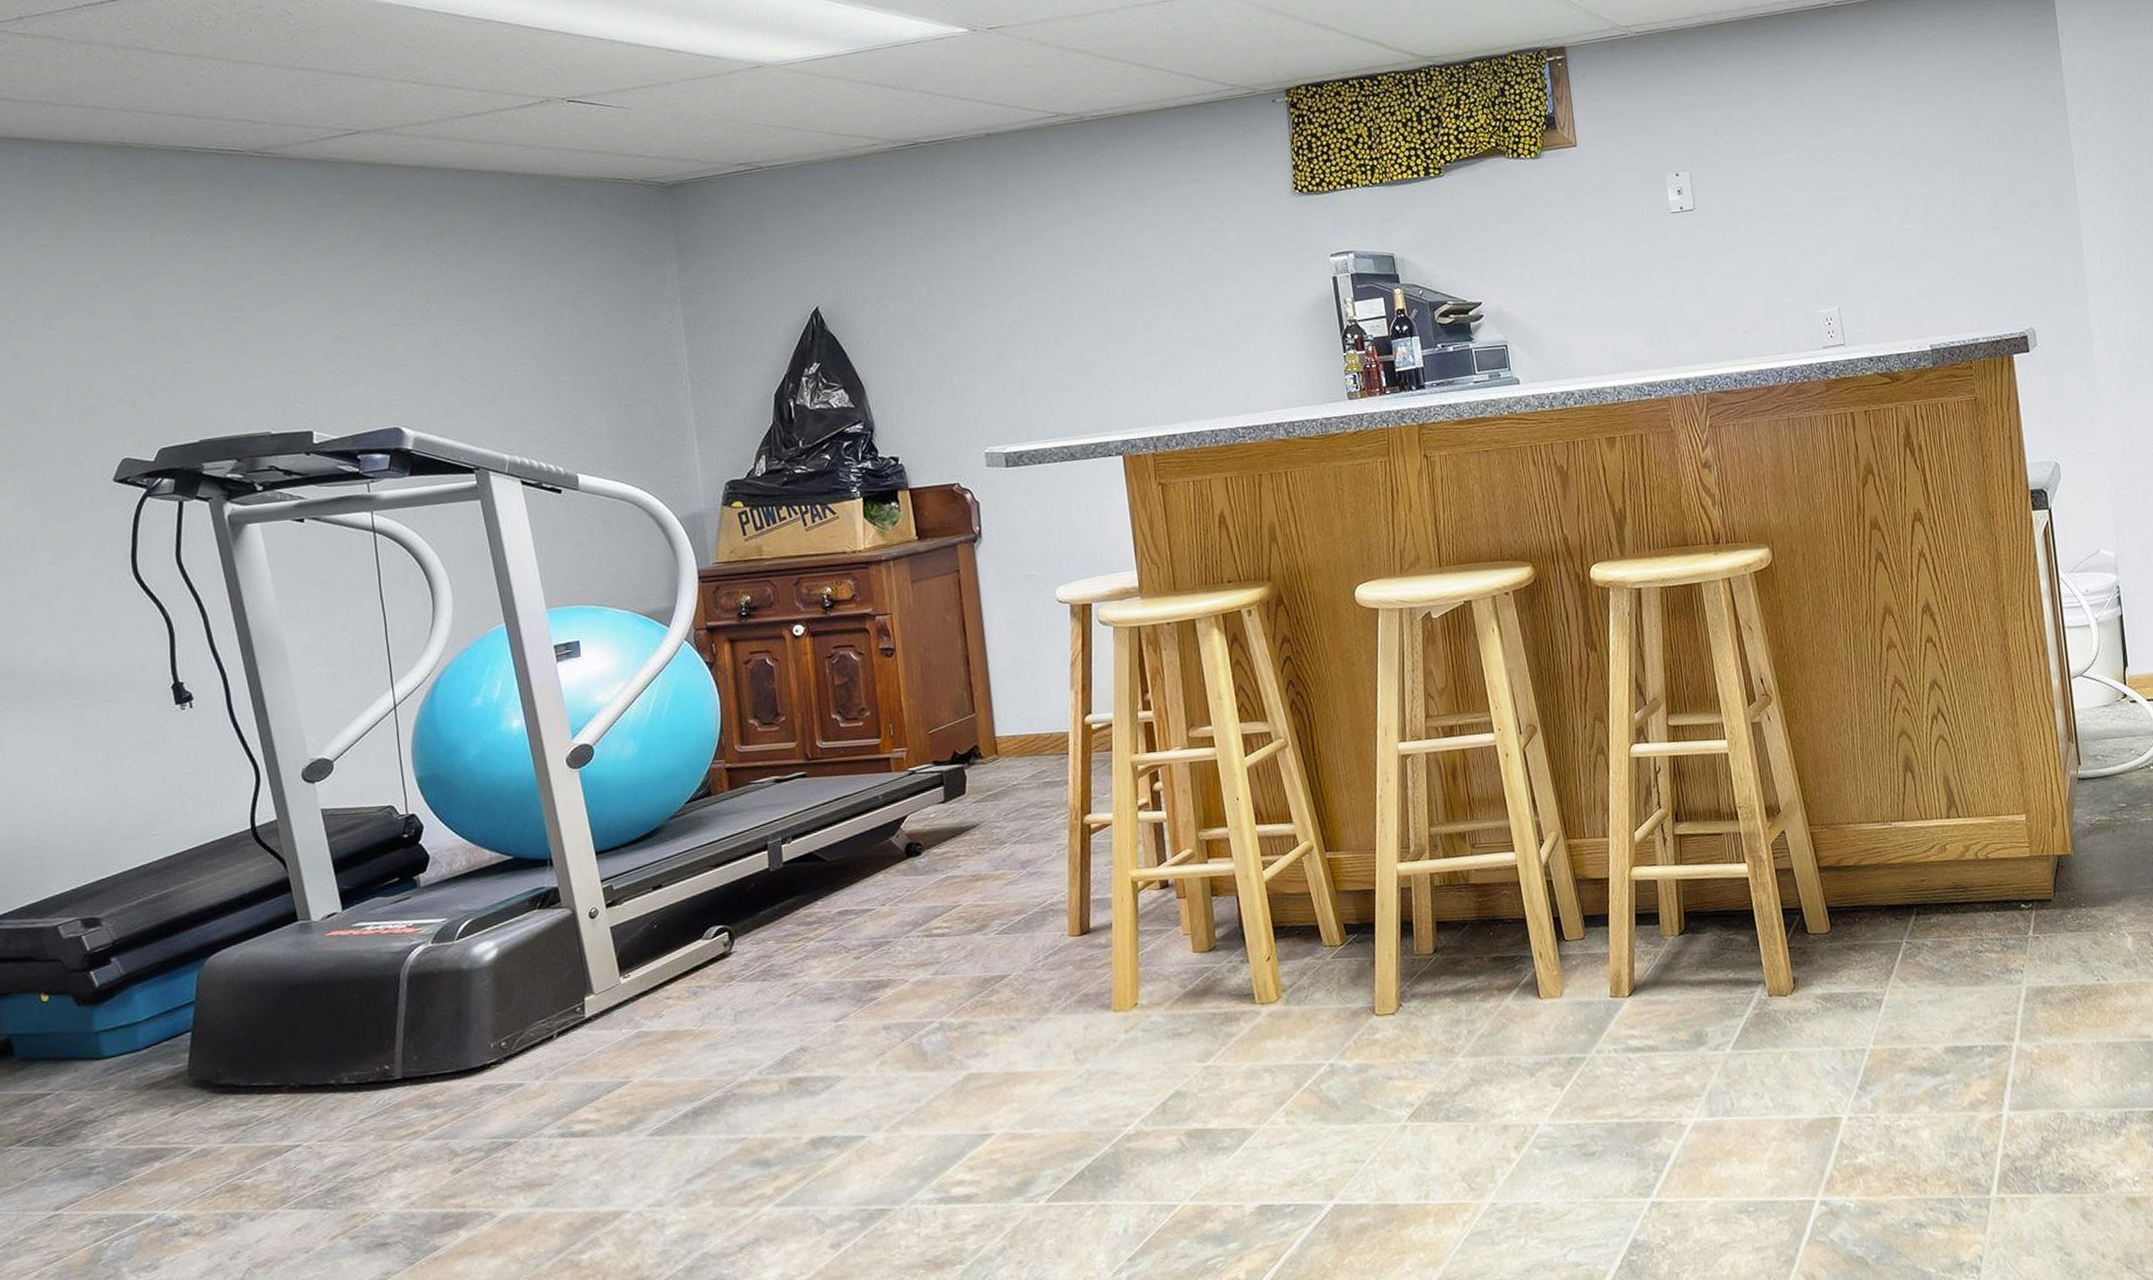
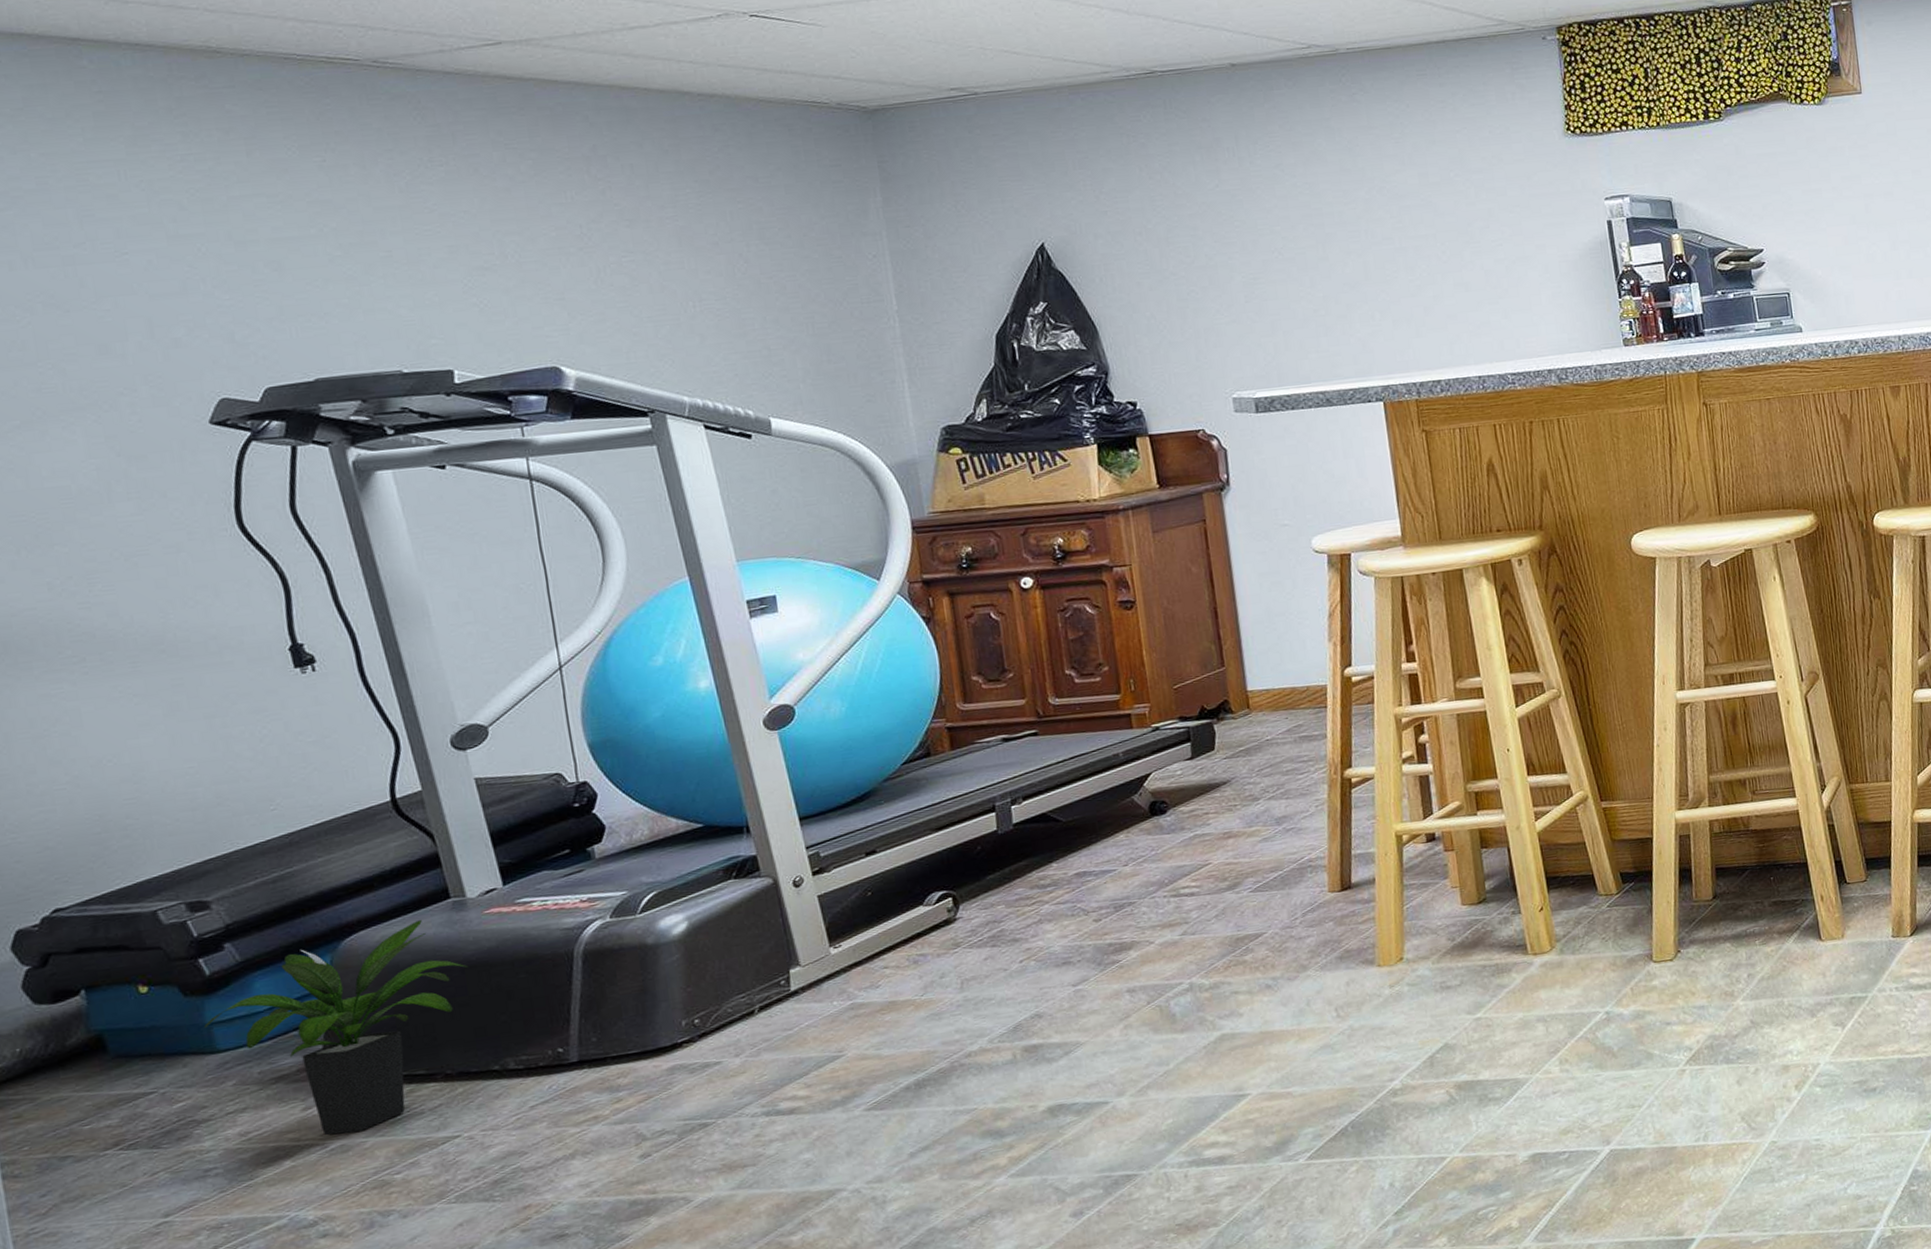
potted plant: none [92,941,310,1140] -> present [203,920,467,1135]

